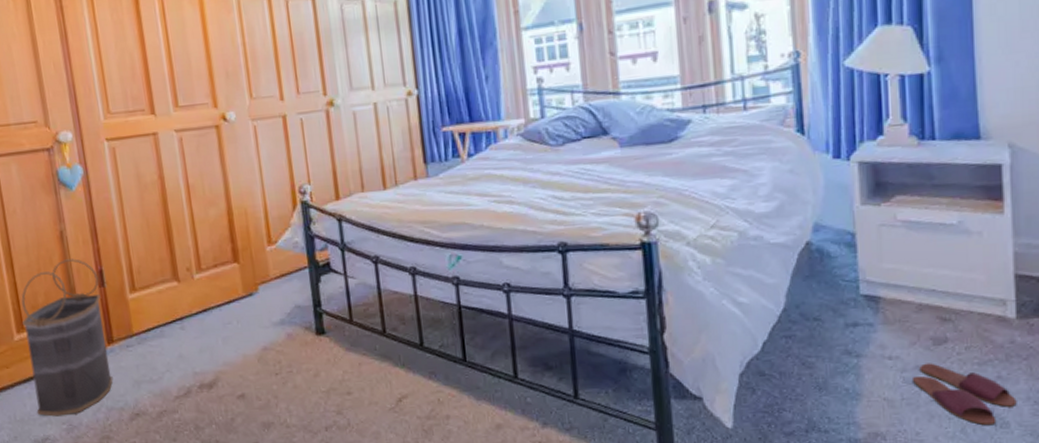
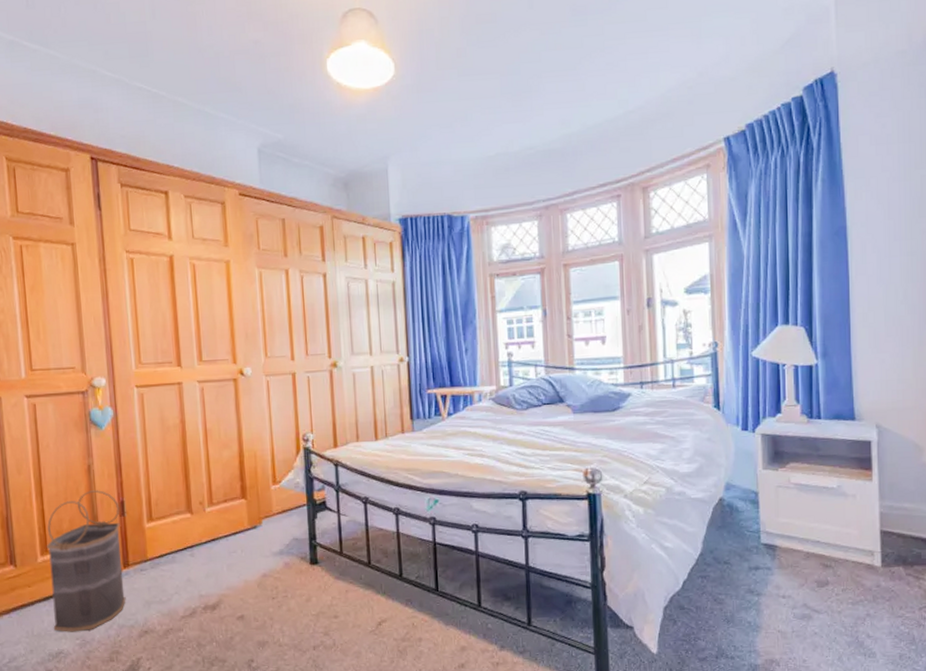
slippers: present [911,363,1017,426] -> none [800,602,881,655]

